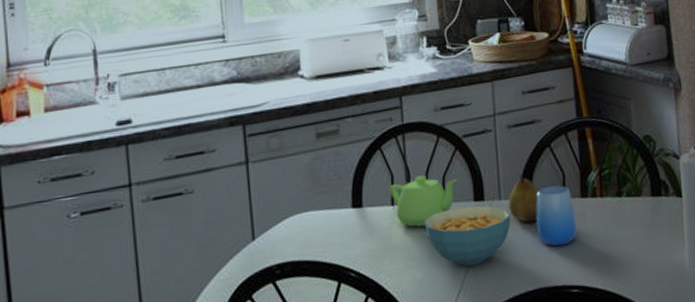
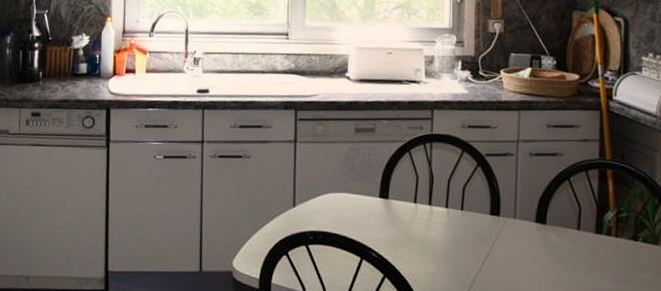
teapot: present [389,175,457,227] -> none [414,182,476,227]
cereal bowl: present [424,205,511,266] -> none [442,217,524,272]
fruit: present [508,174,538,223] -> none [522,200,553,246]
cup: present [536,185,577,246] -> none [548,216,589,274]

